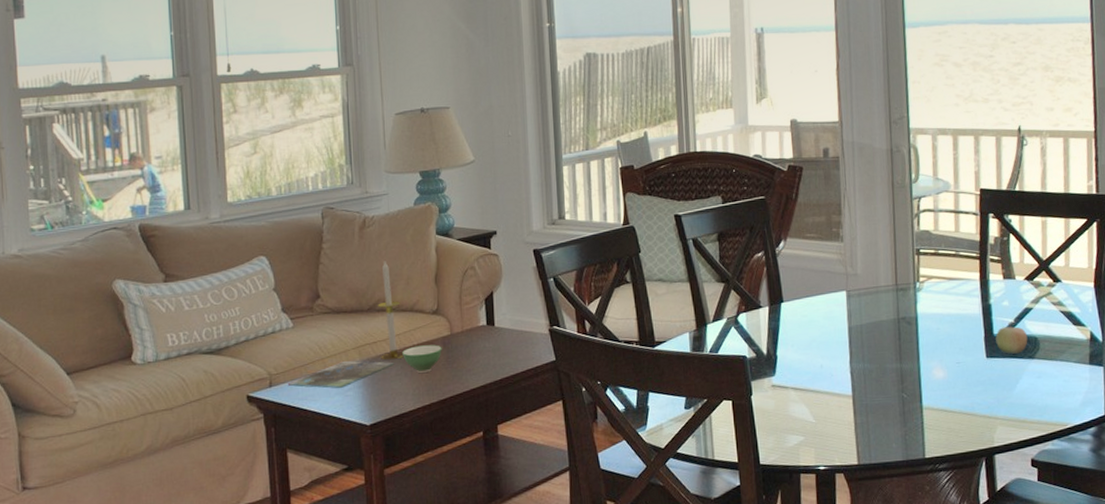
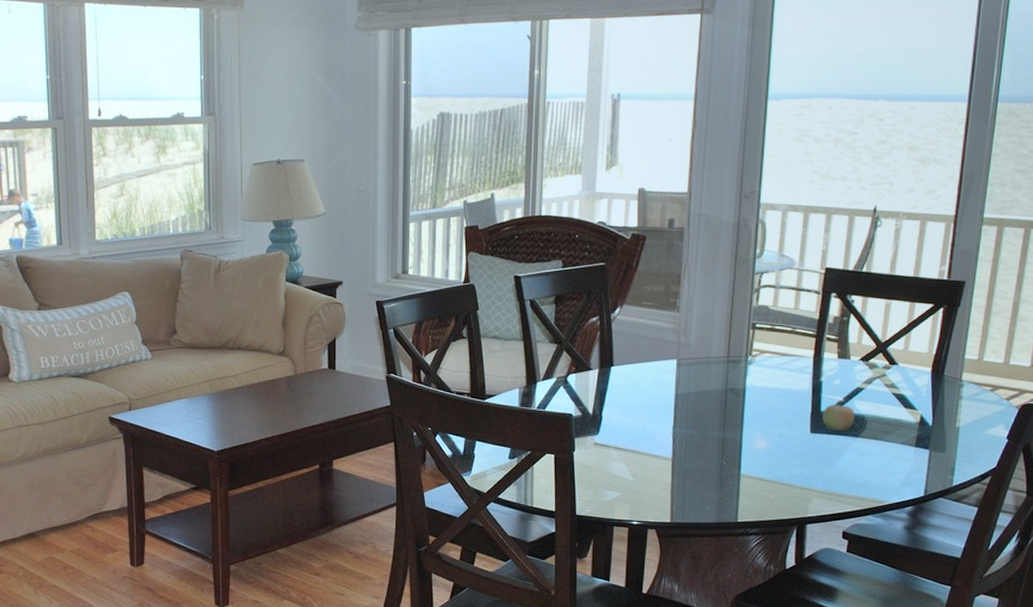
magazine: present [288,360,394,389] -> none [146,392,241,417]
candle: present [378,261,404,361] -> none [229,303,251,394]
bowl: present [401,345,442,374] -> none [248,383,286,409]

